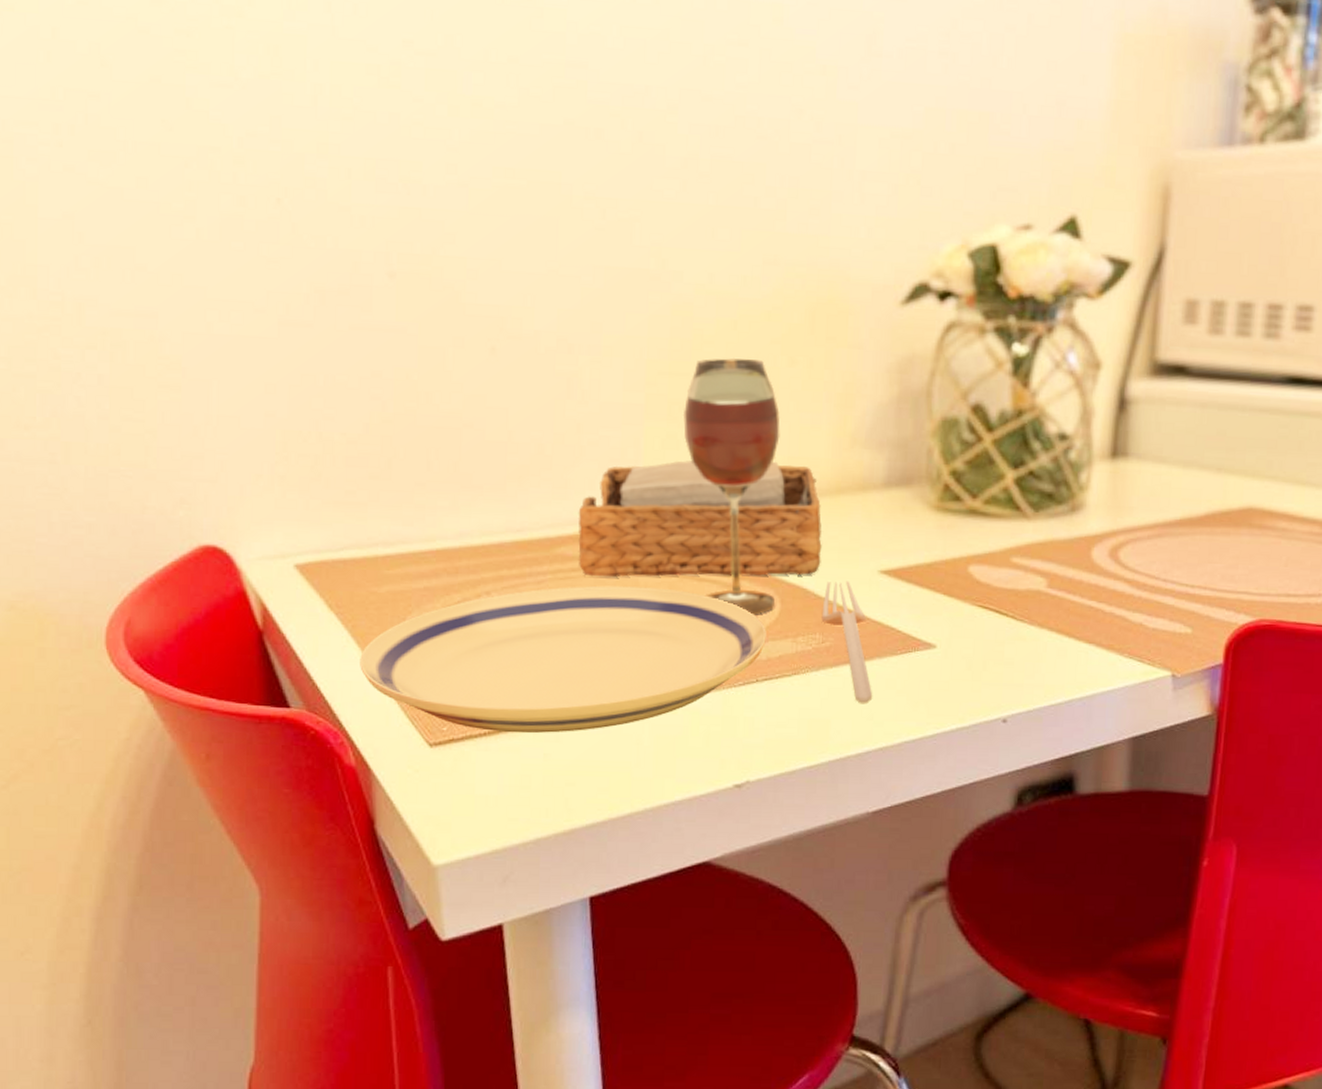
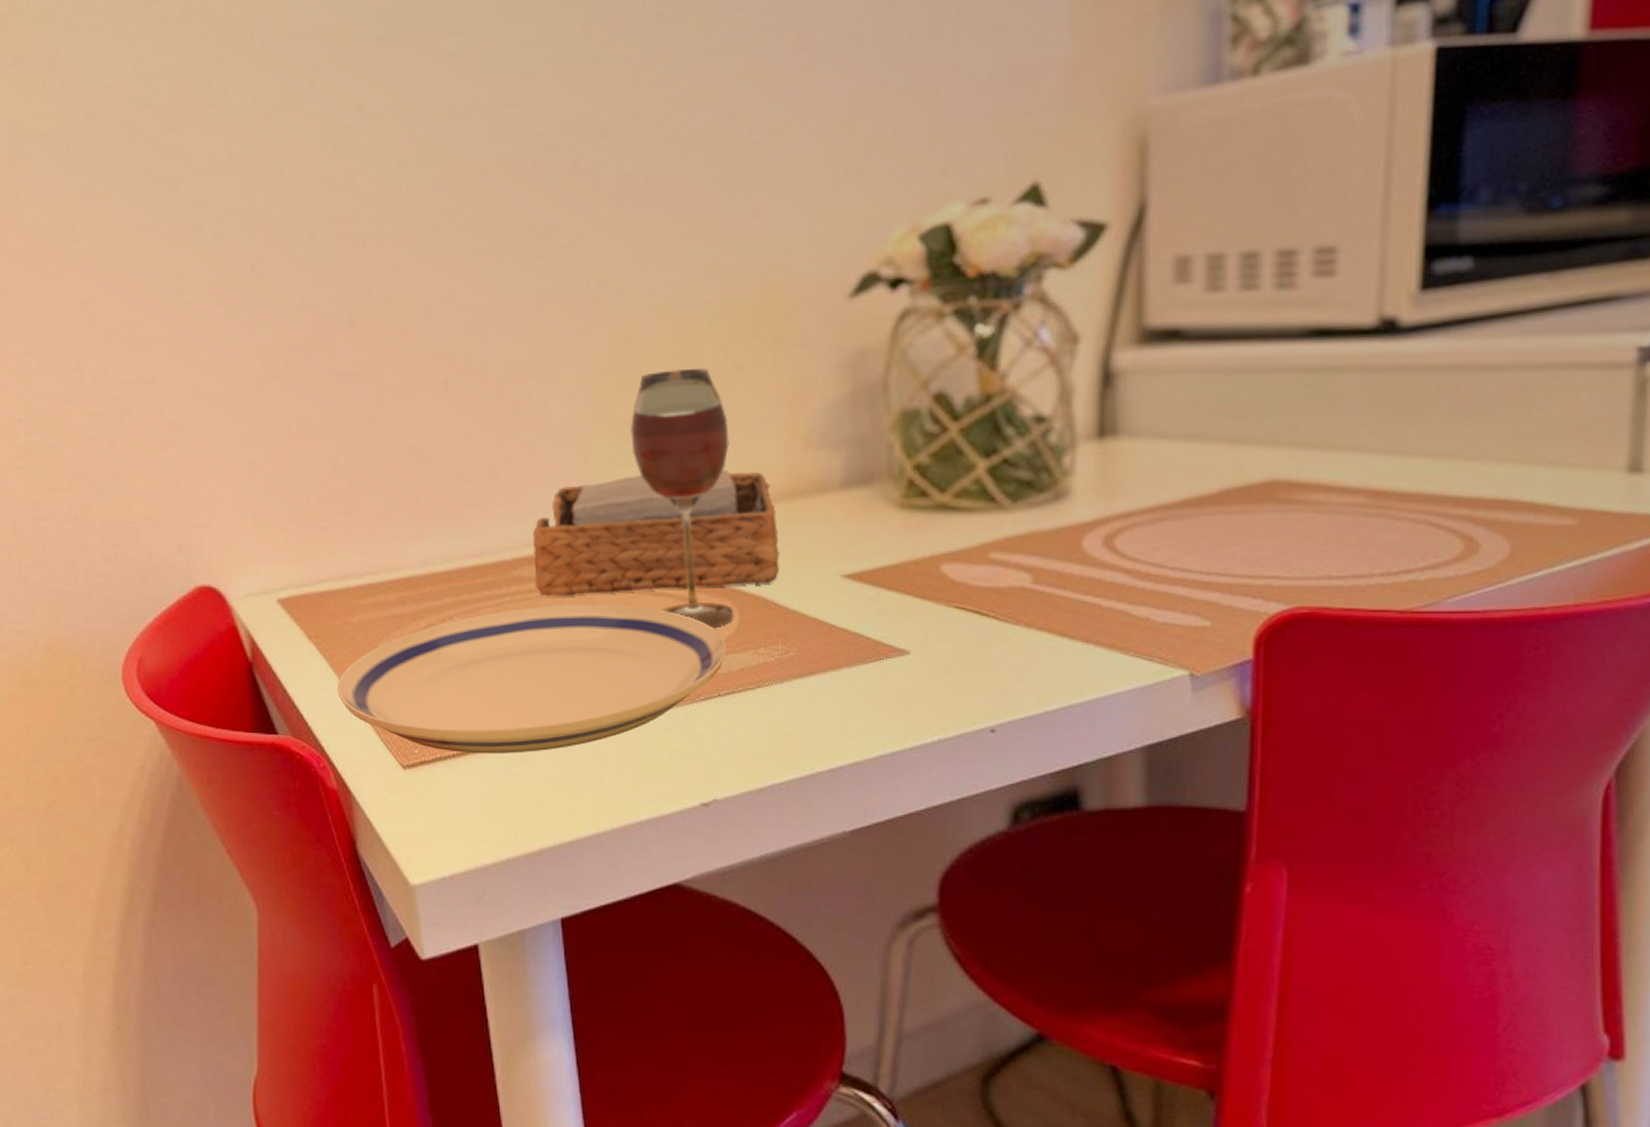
fork: present [821,581,873,704] -> none [783,588,843,717]

